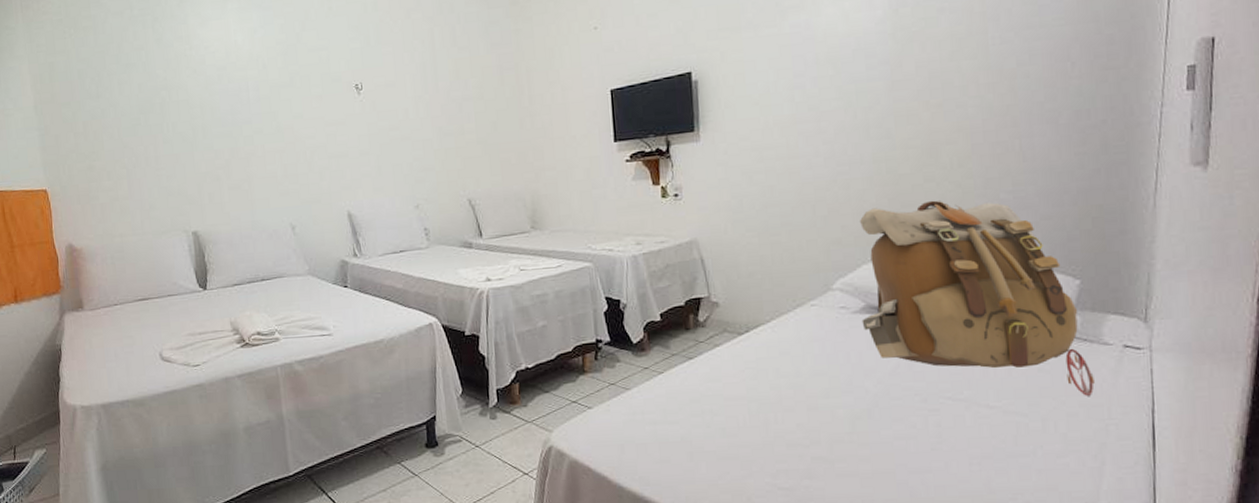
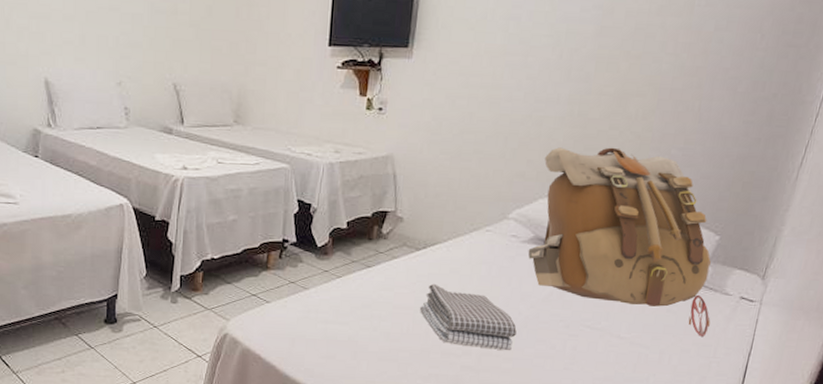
towel: none [753,368,867,436] -> present [419,283,517,351]

